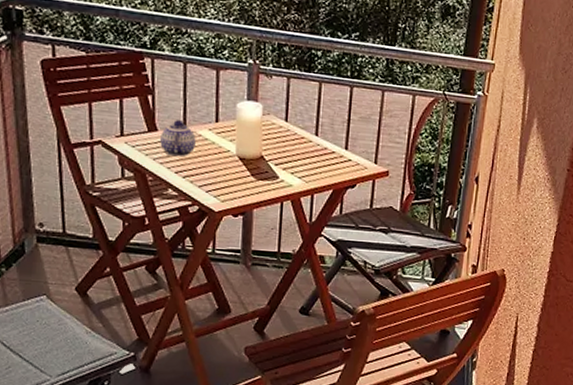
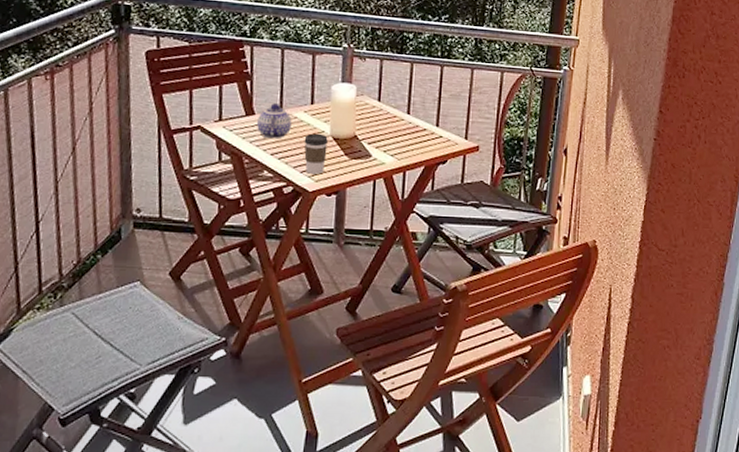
coffee cup: none [209,152,234,194] -> present [304,133,328,174]

